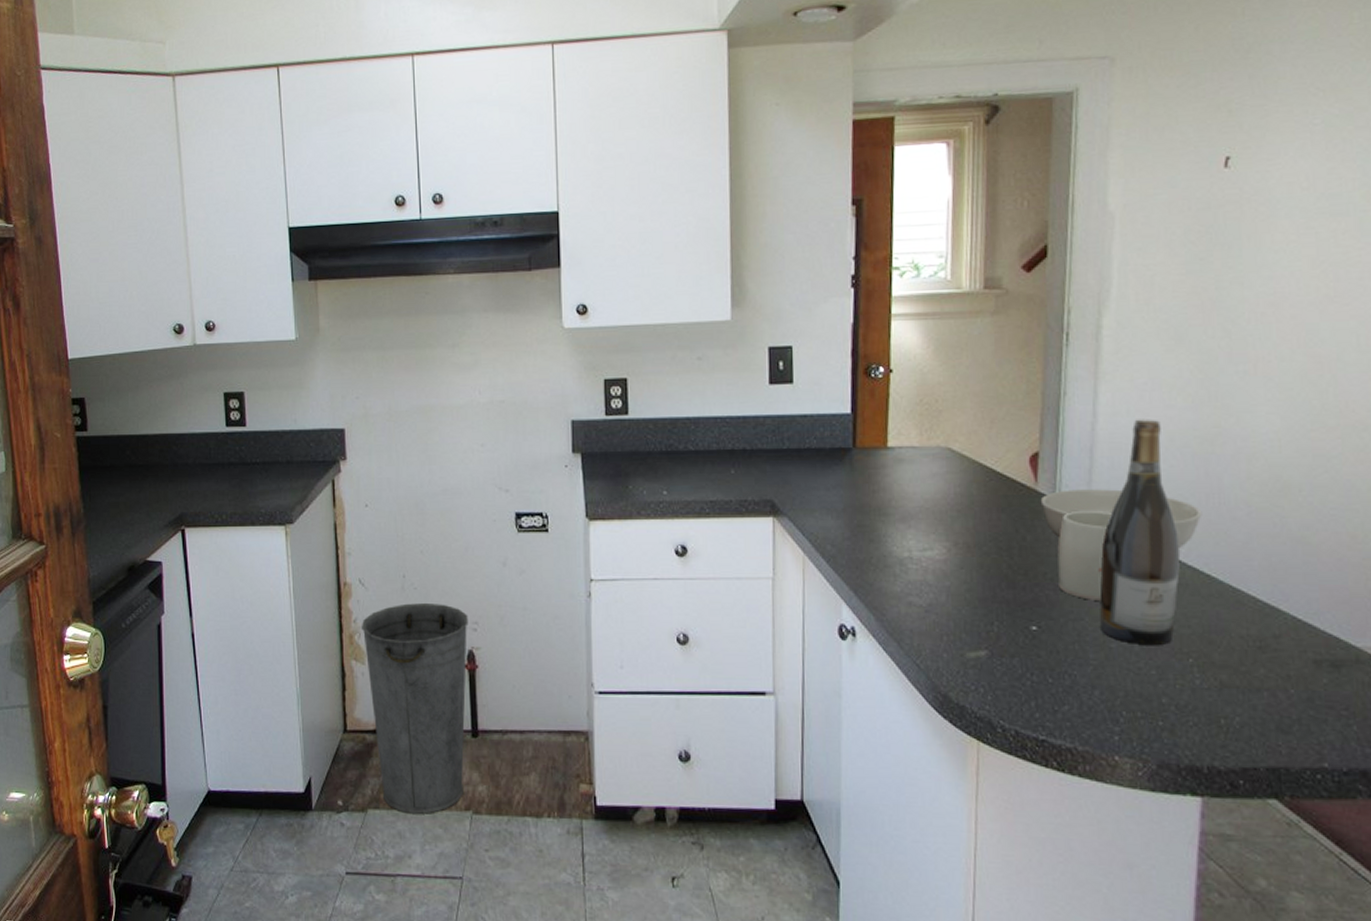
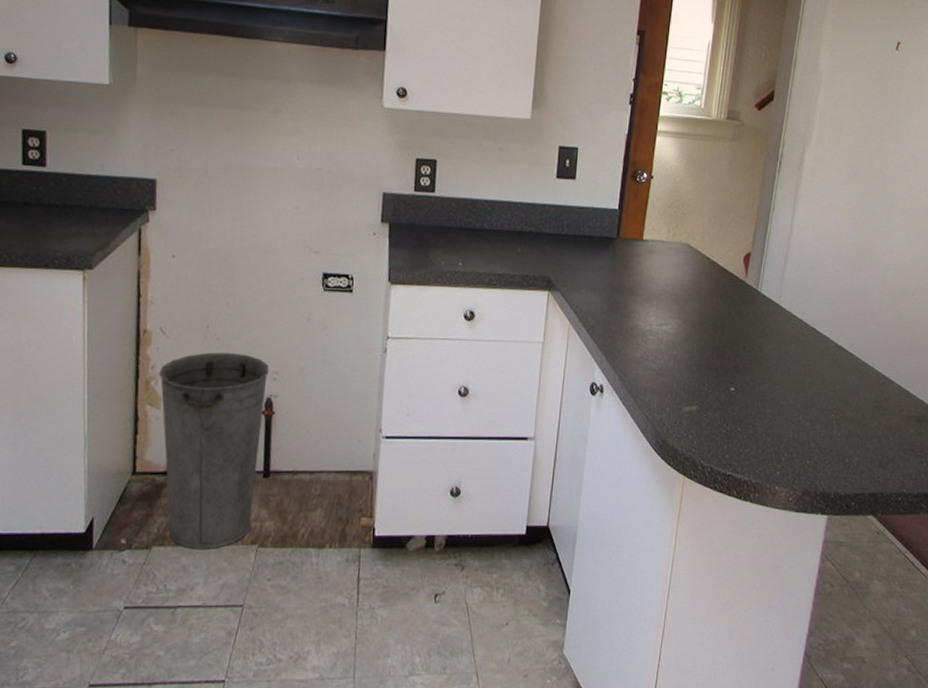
bowl: present [1040,489,1202,548] -> none [747,283,852,332]
mug: present [1057,510,1112,602] -> none [753,300,794,371]
wine bottle: present [1099,419,1181,645] -> none [777,233,836,404]

